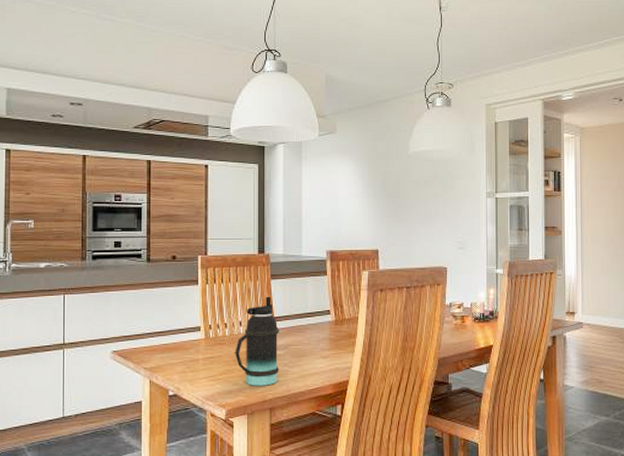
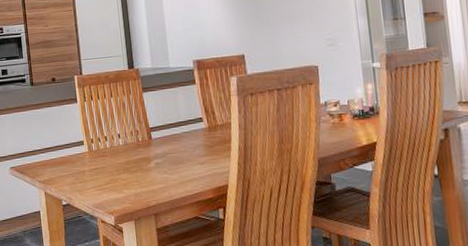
bottle: present [235,296,280,386] -> none [116,108,159,194]

